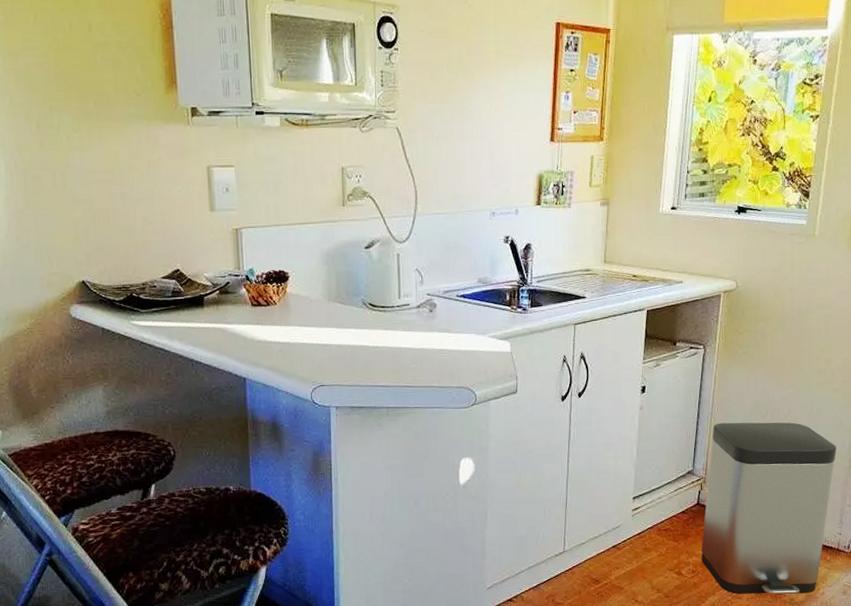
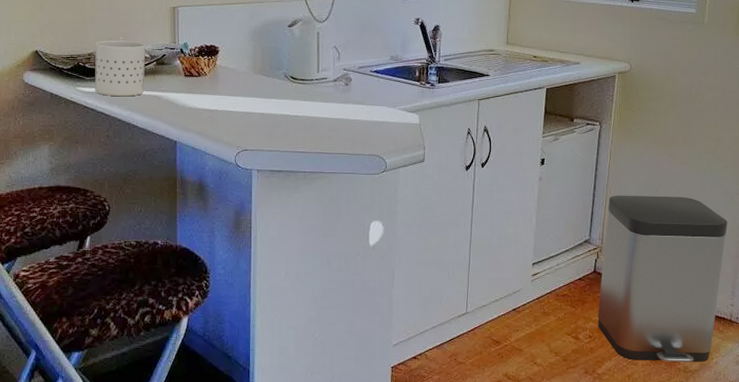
mug: none [149,267,208,331] -> present [94,40,146,97]

